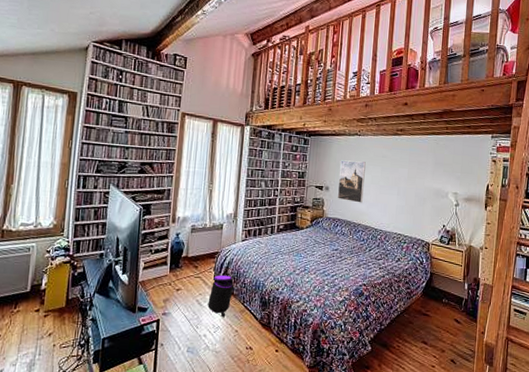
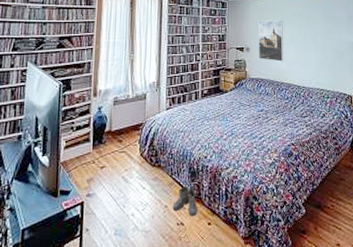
trash can: present [207,274,235,317] -> none [134,147,161,192]
boots: none [242,315,268,342] -> present [172,186,200,216]

